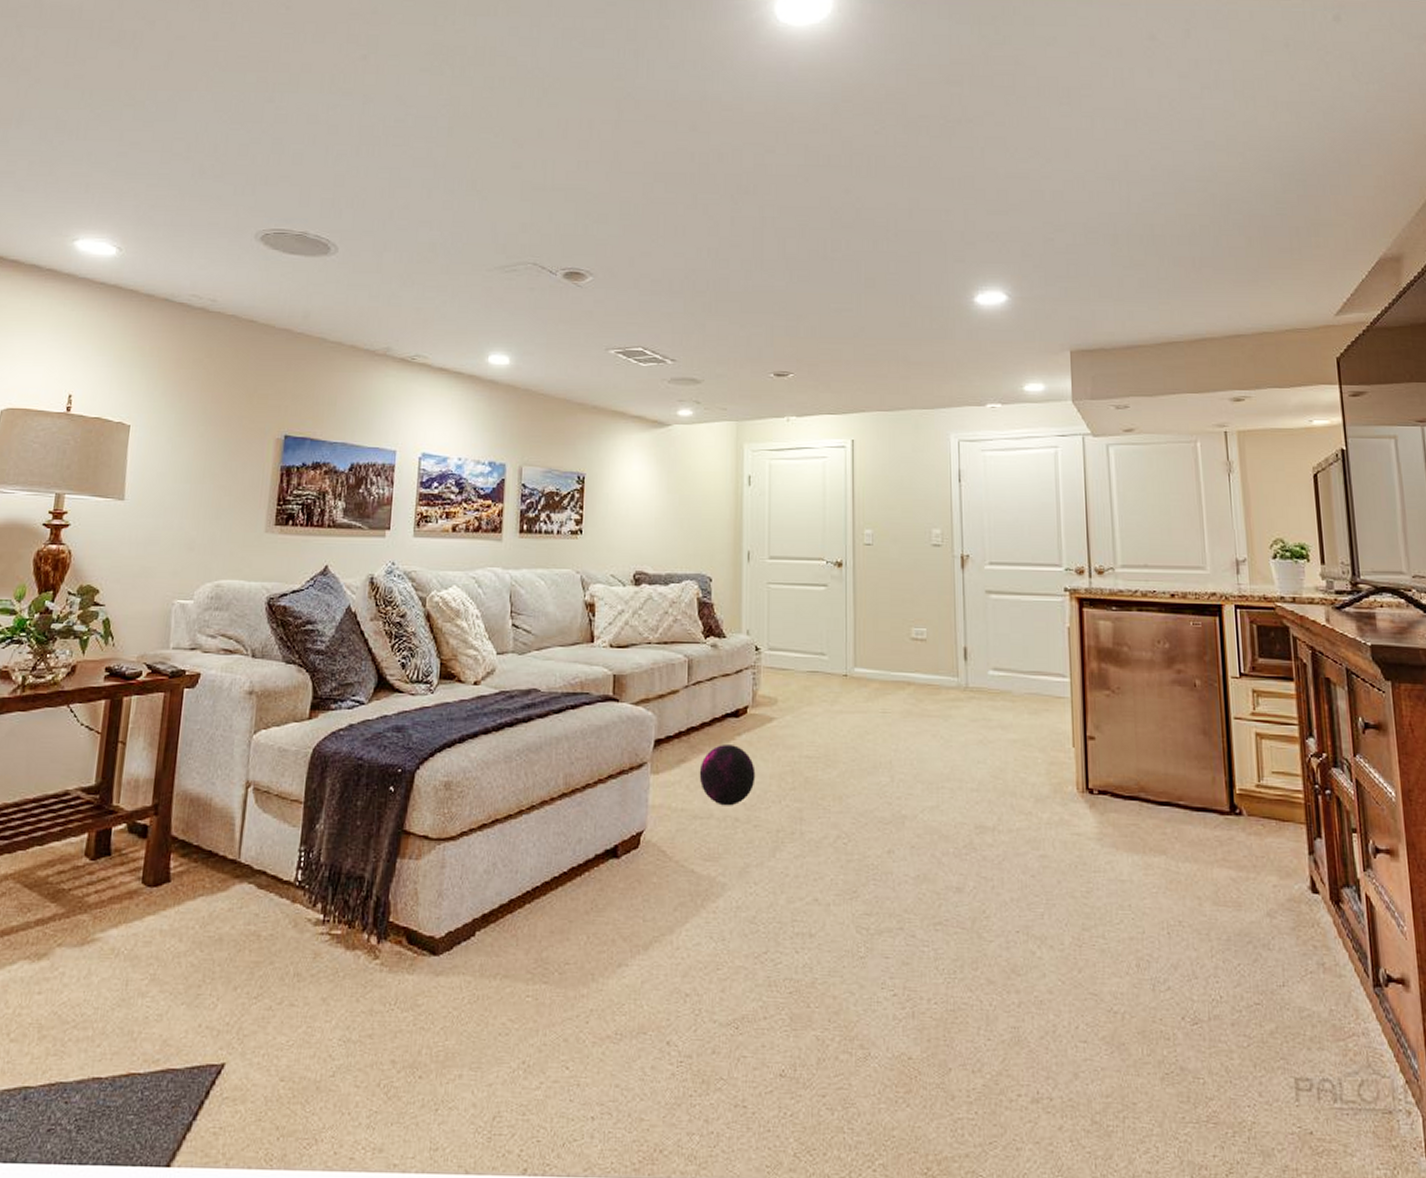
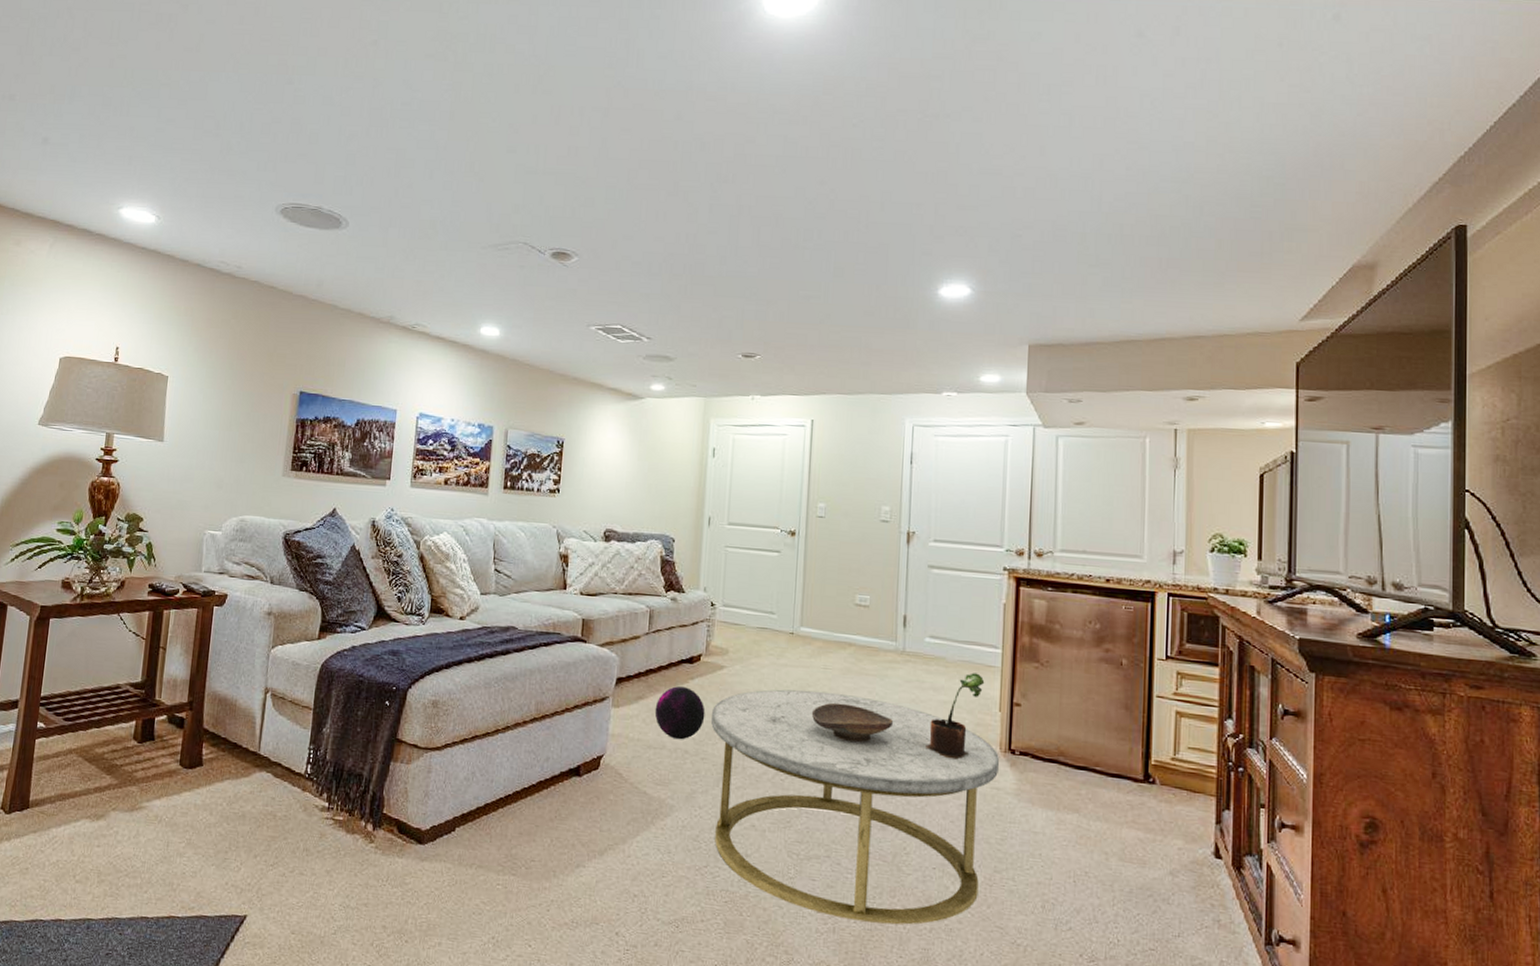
coffee table: none [763,738,1077,1002] -> present [711,689,999,925]
decorative bowl: none [872,750,961,793] -> present [811,702,893,742]
potted plant: none [998,706,1055,805] -> present [926,673,985,760]

